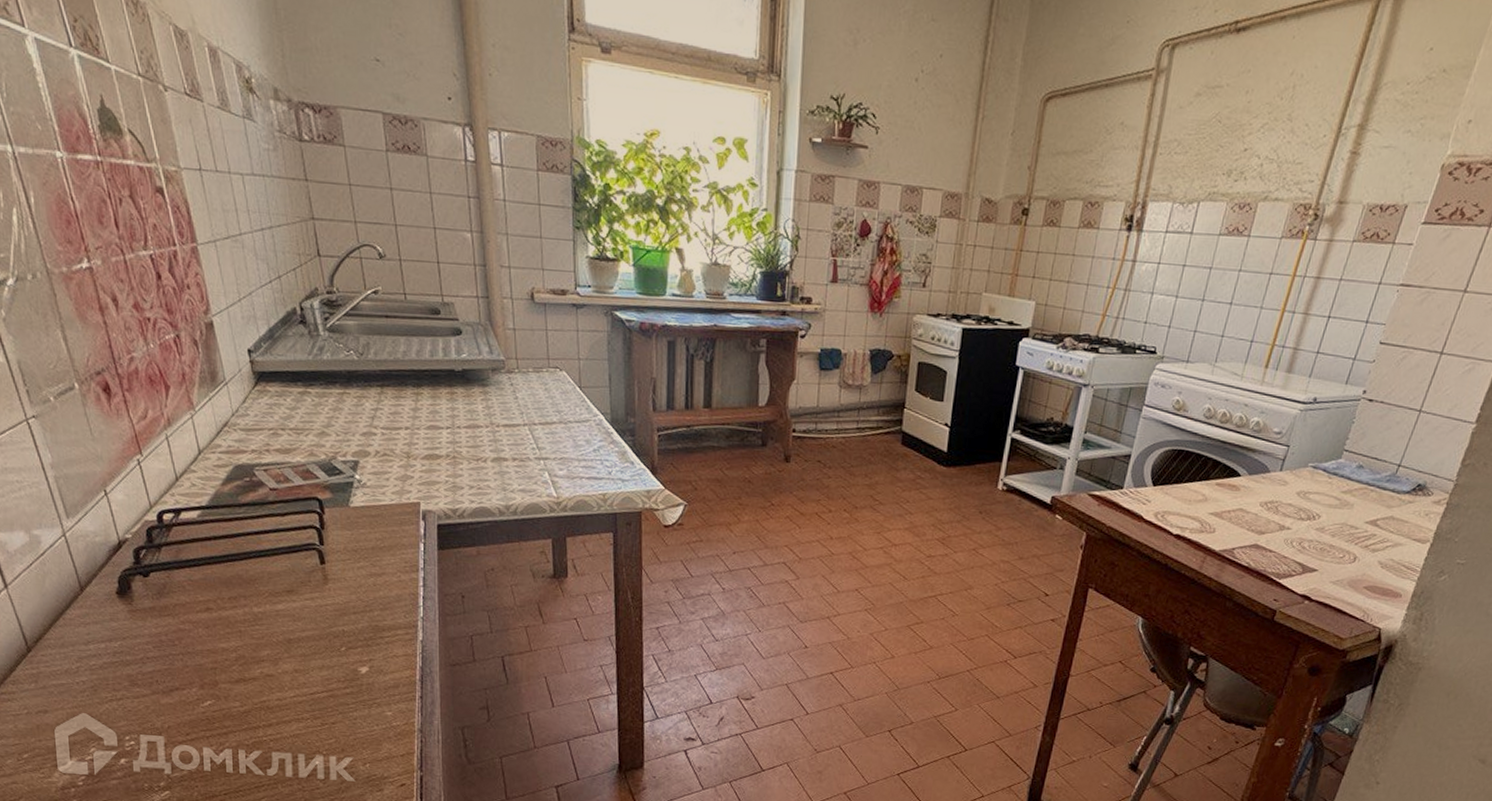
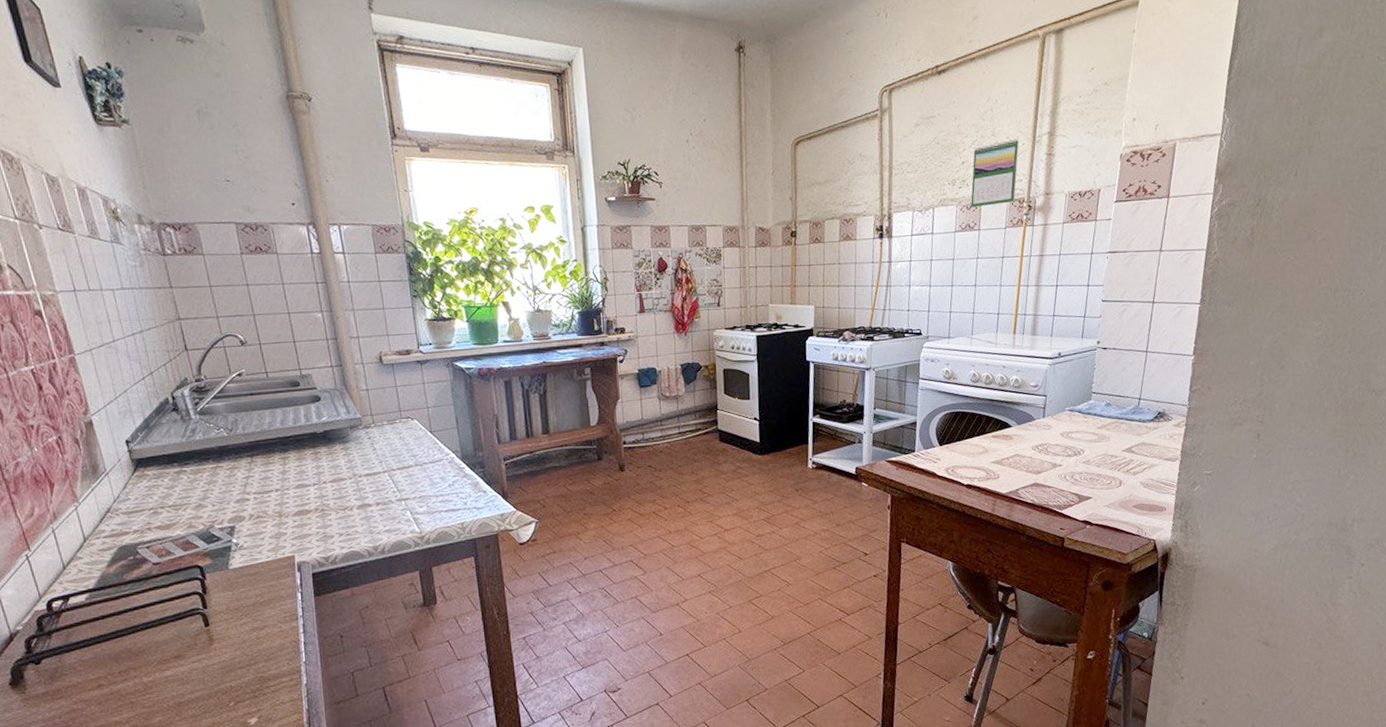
calendar: none [1245,127,1319,208] -> present [971,139,1019,208]

